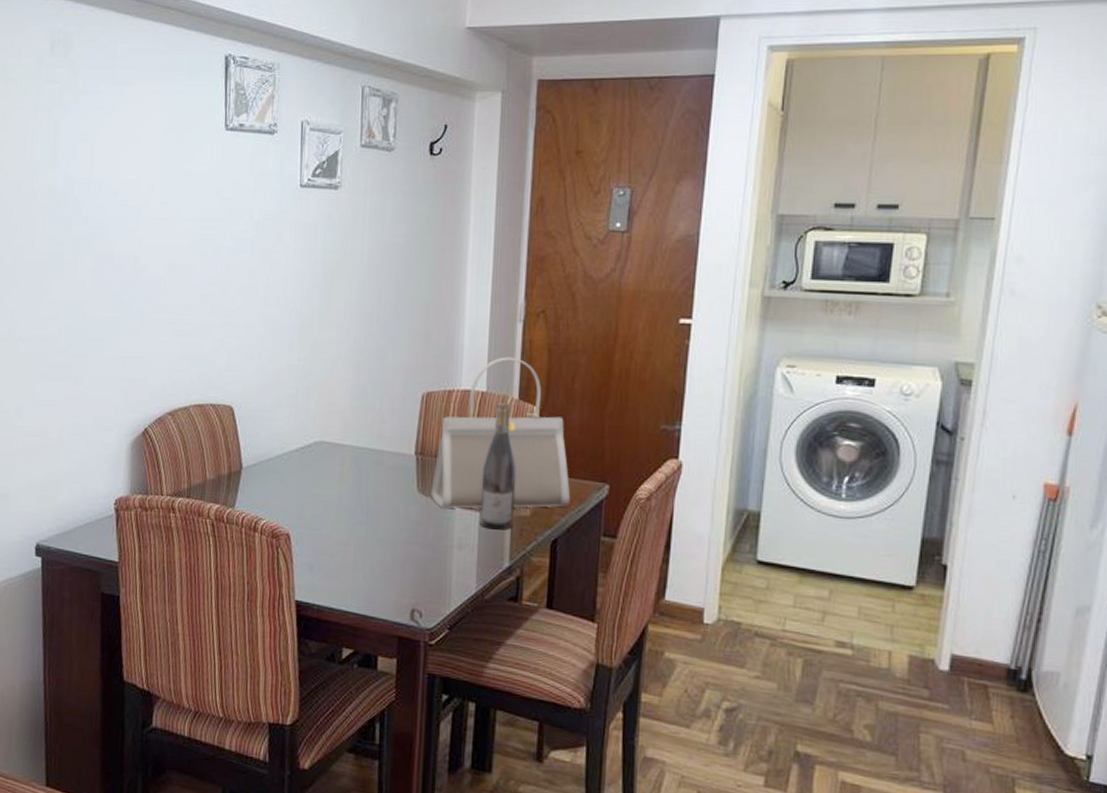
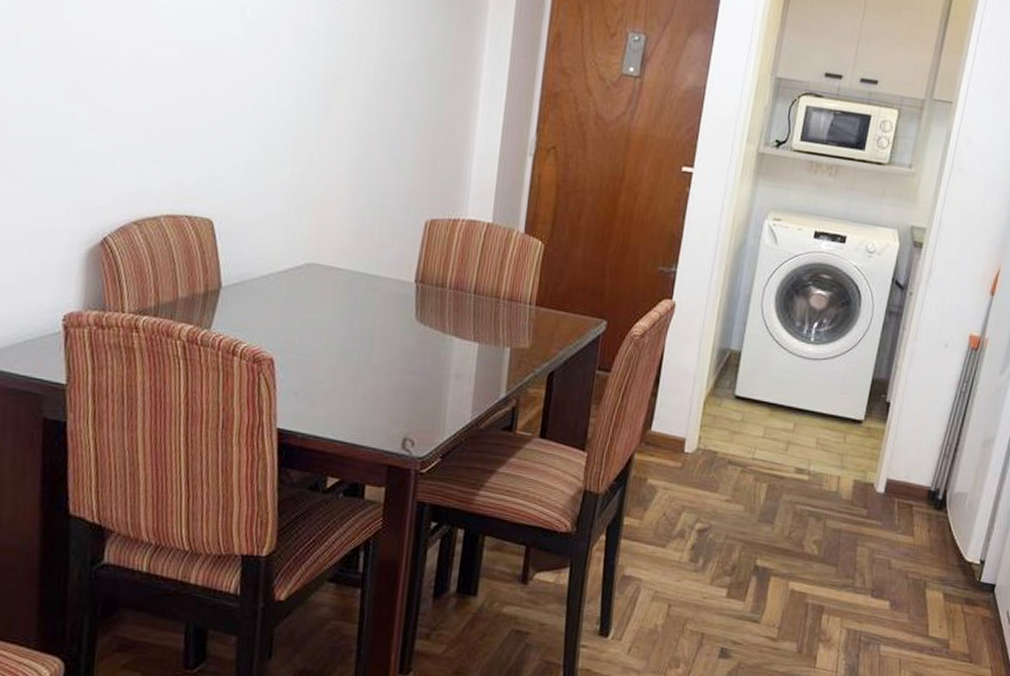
handbag: present [431,357,571,509] -> none [429,189,570,341]
wine bottle: present [479,402,517,530] -> none [478,235,519,361]

